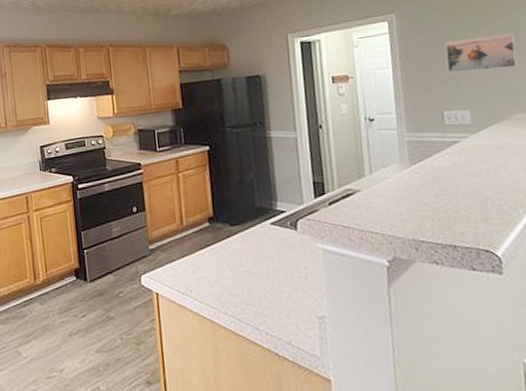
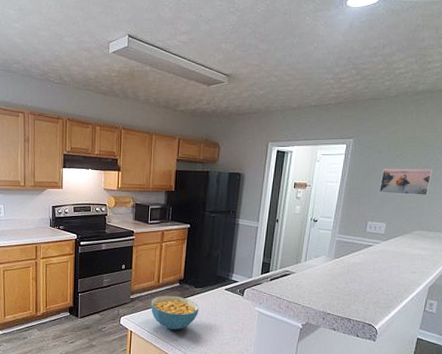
cereal bowl: none [175,239,242,287] -> present [150,295,199,331]

